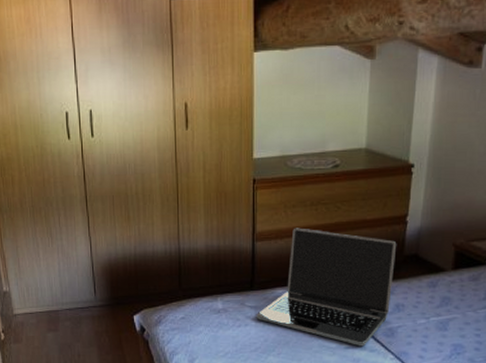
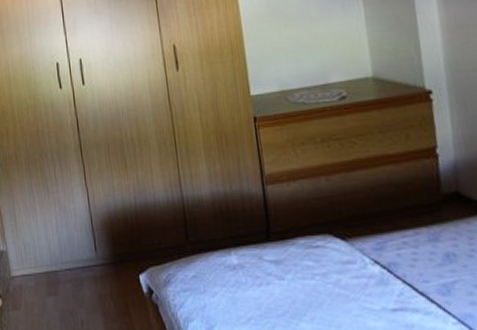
laptop: present [256,228,397,347] -> none [277,167,439,308]

